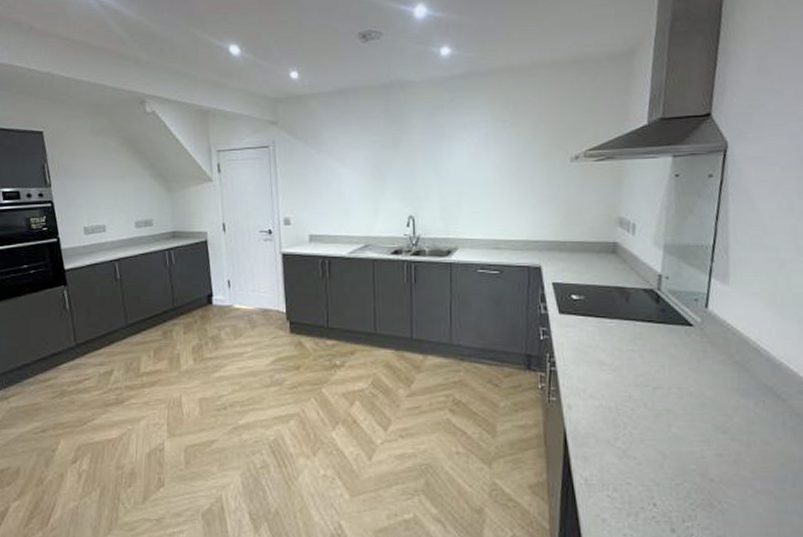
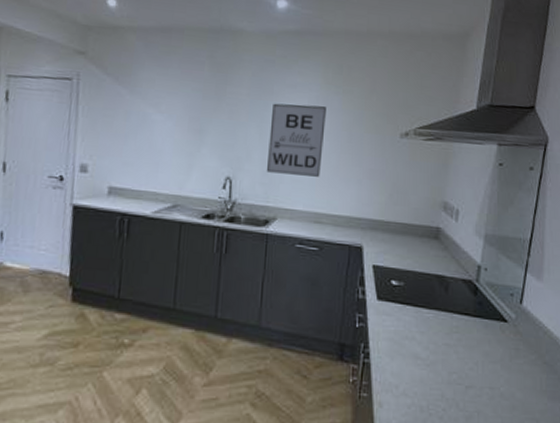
wall art: none [444,142,496,208] -> present [266,103,326,177]

